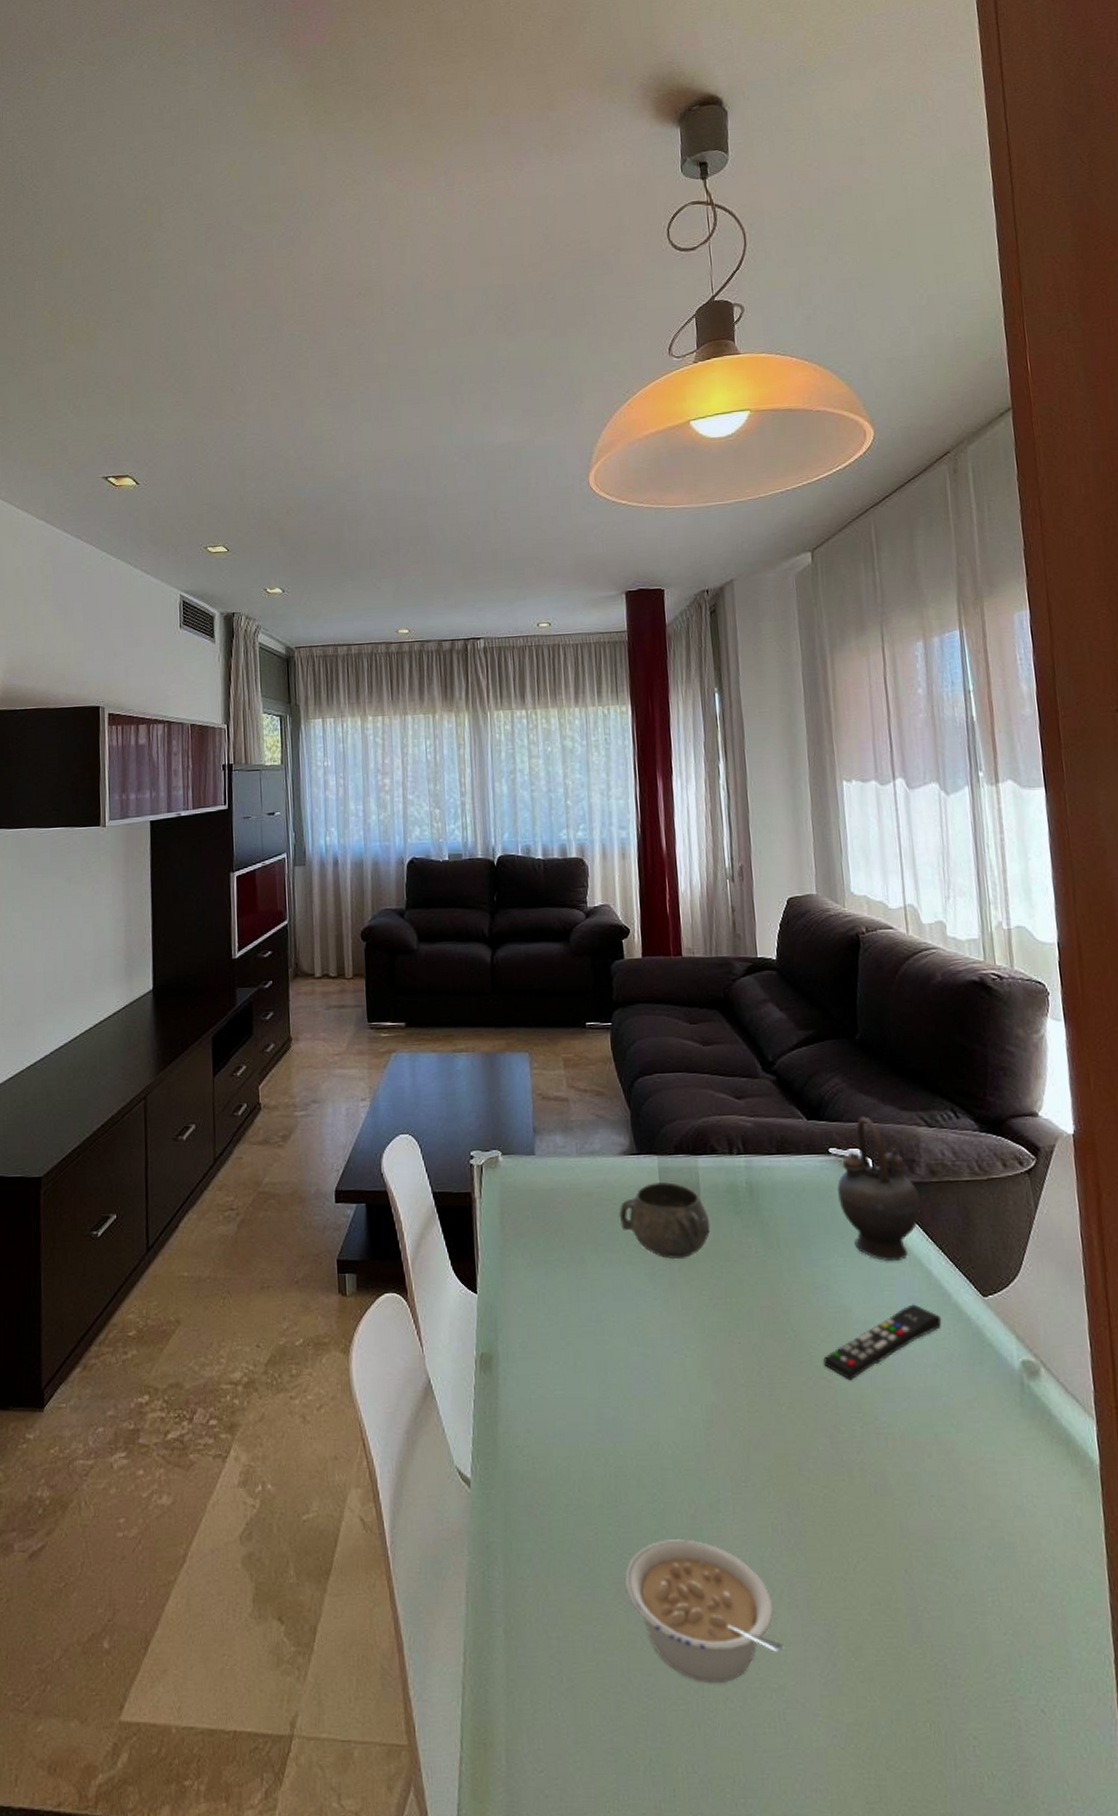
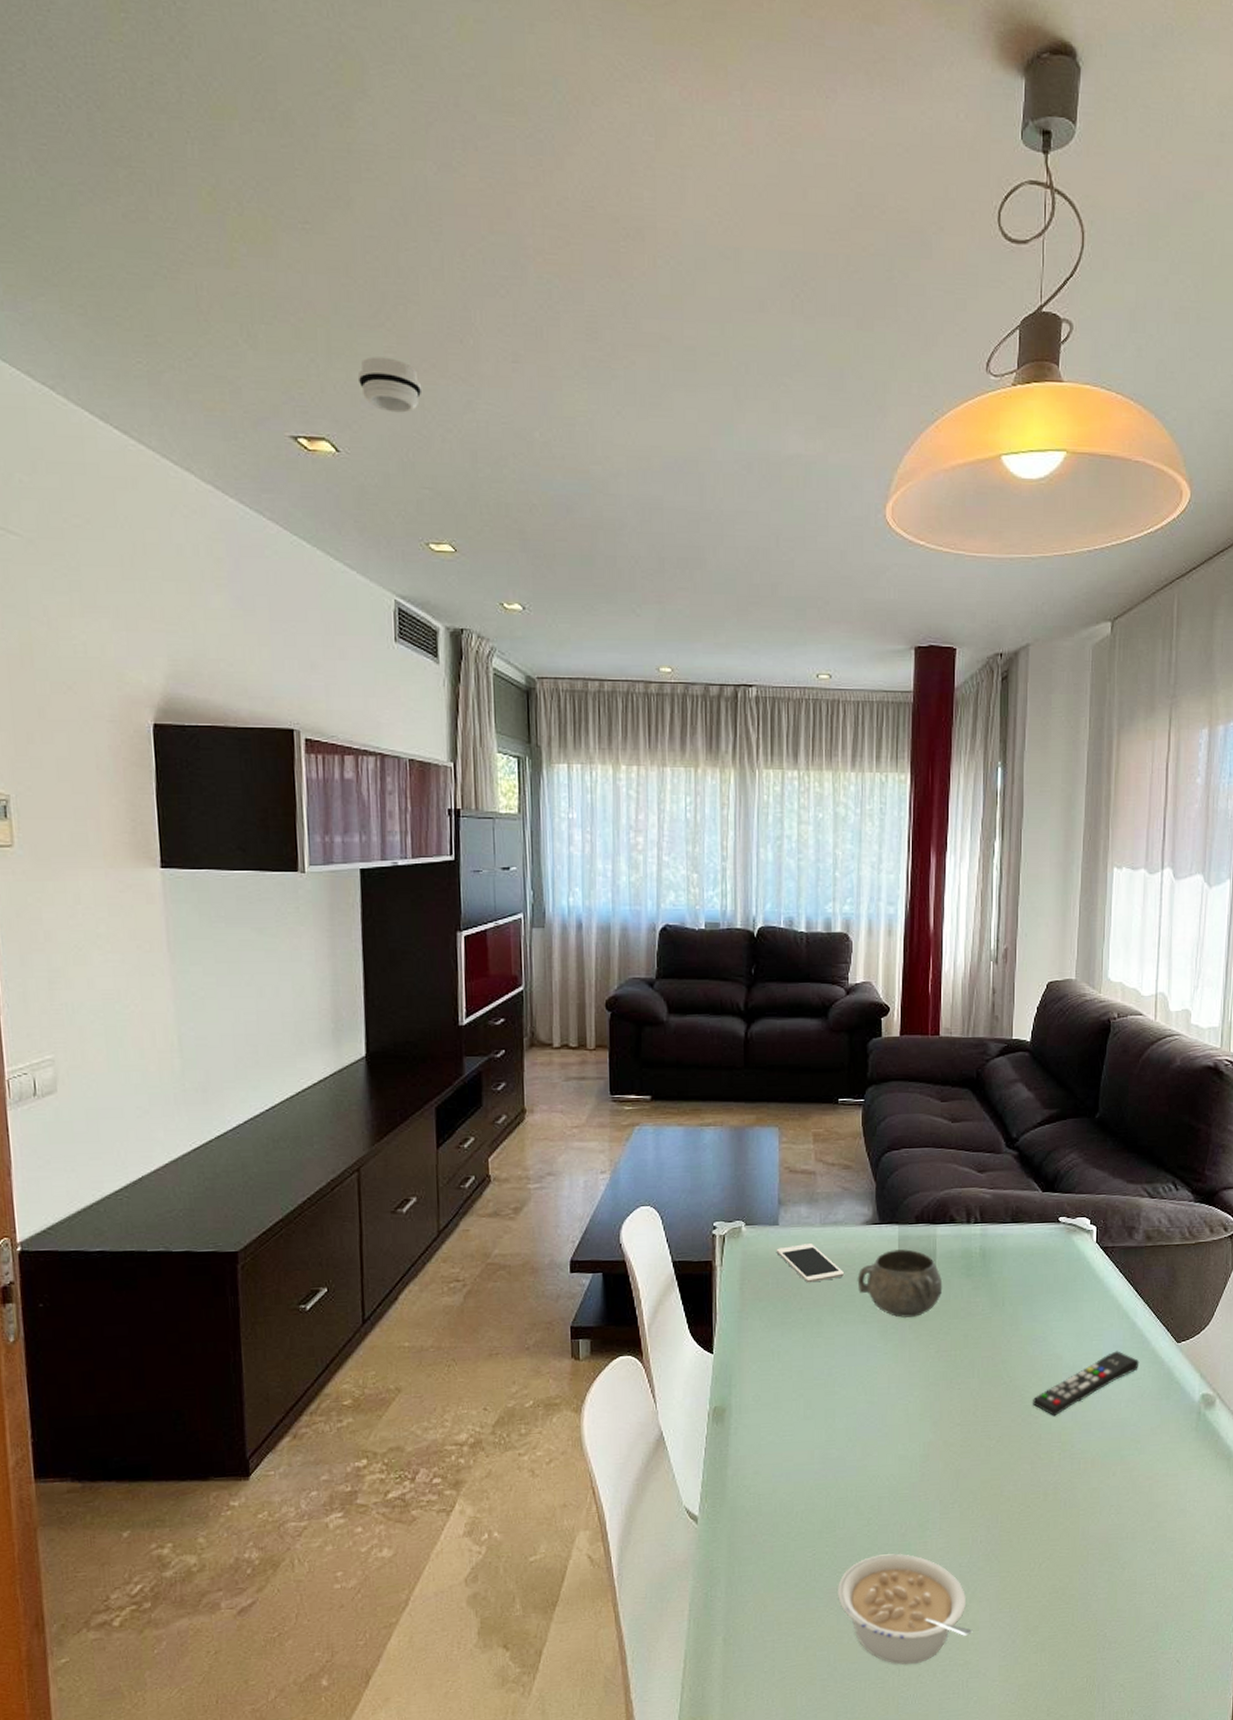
smoke detector: none [153,409,202,450] -> present [357,356,423,413]
cell phone: none [534,1175,606,1218] -> present [776,1244,845,1283]
teapot: present [837,1117,920,1262] -> none [1063,1189,1134,1316]

